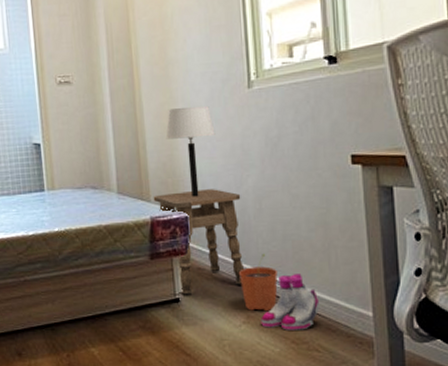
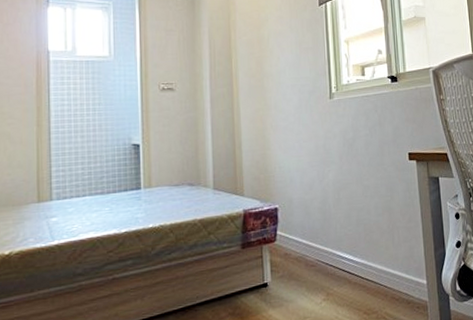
side table: present [153,189,244,296] -> none [246,183,324,281]
table lamp: present [165,105,215,197] -> none [259,112,303,190]
plant pot: present [239,254,278,312] -> none [321,237,352,289]
boots: present [261,274,320,330] -> none [338,252,386,303]

